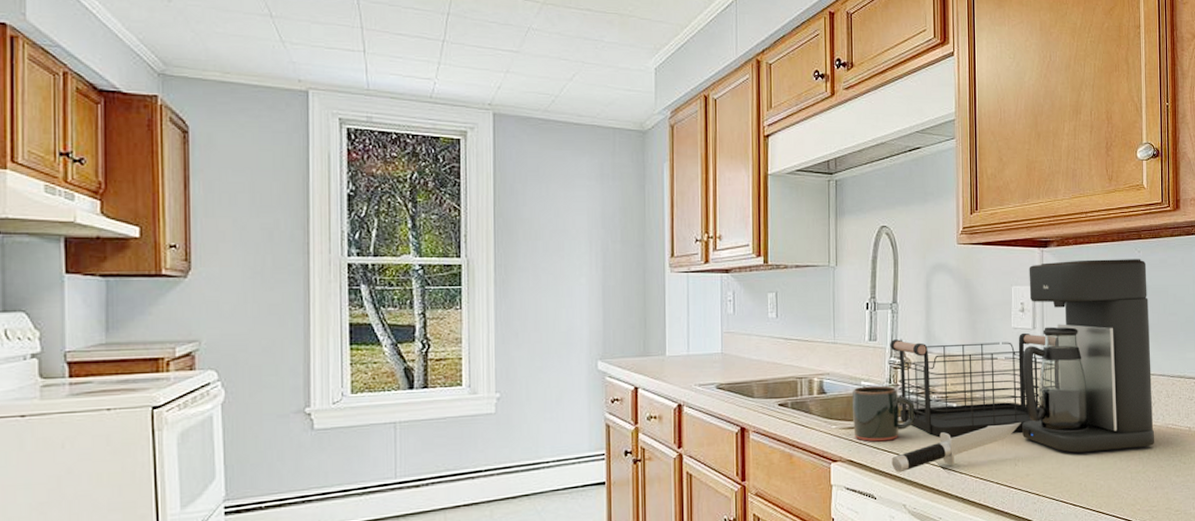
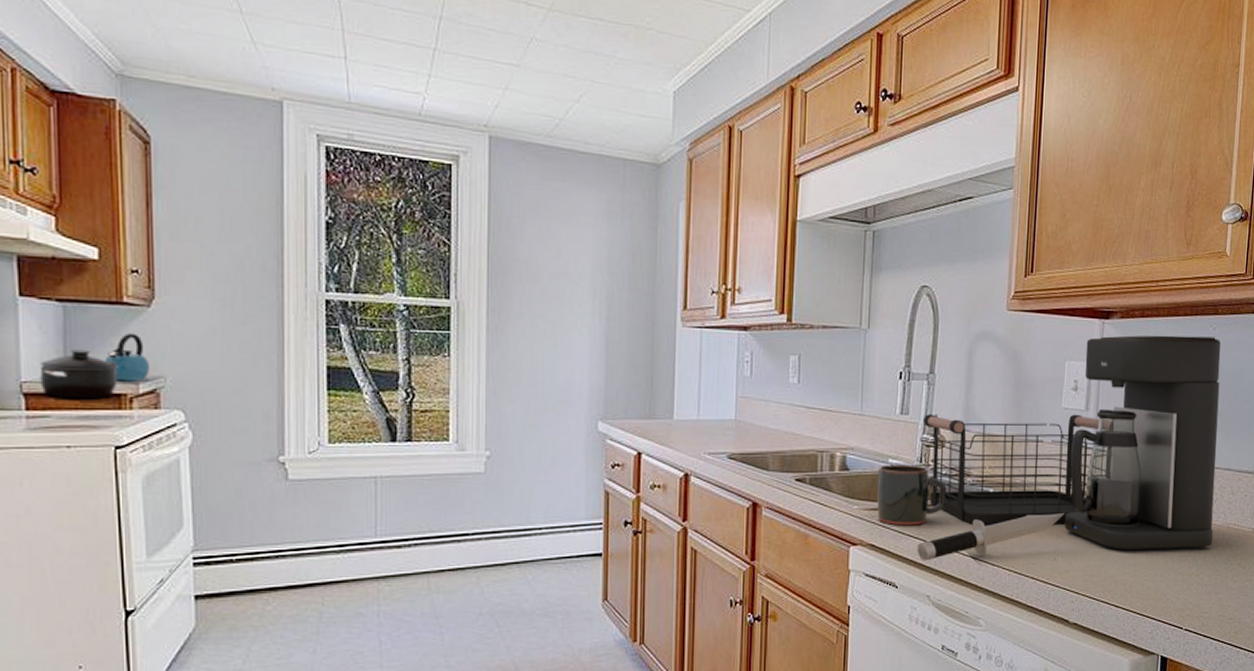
saucepan: none [83,319,156,366] -> present [39,349,118,400]
kettle: none [143,302,187,347] -> present [104,333,151,382]

